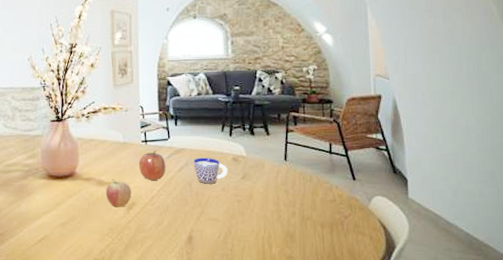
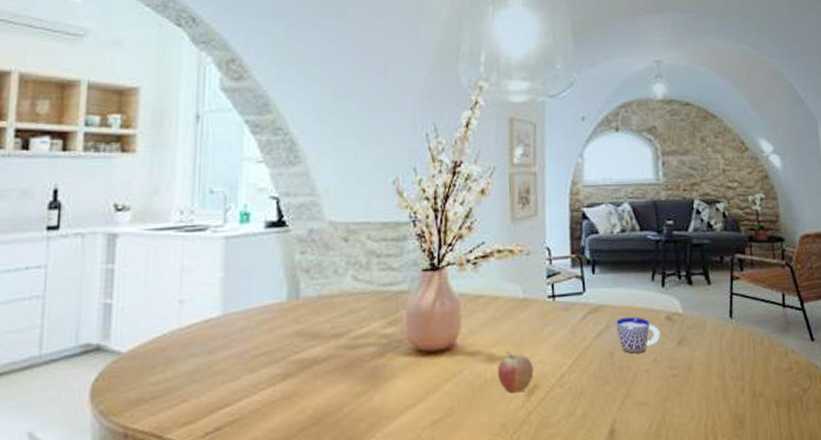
fruit: present [138,151,166,180] -> none [543,310,580,351]

